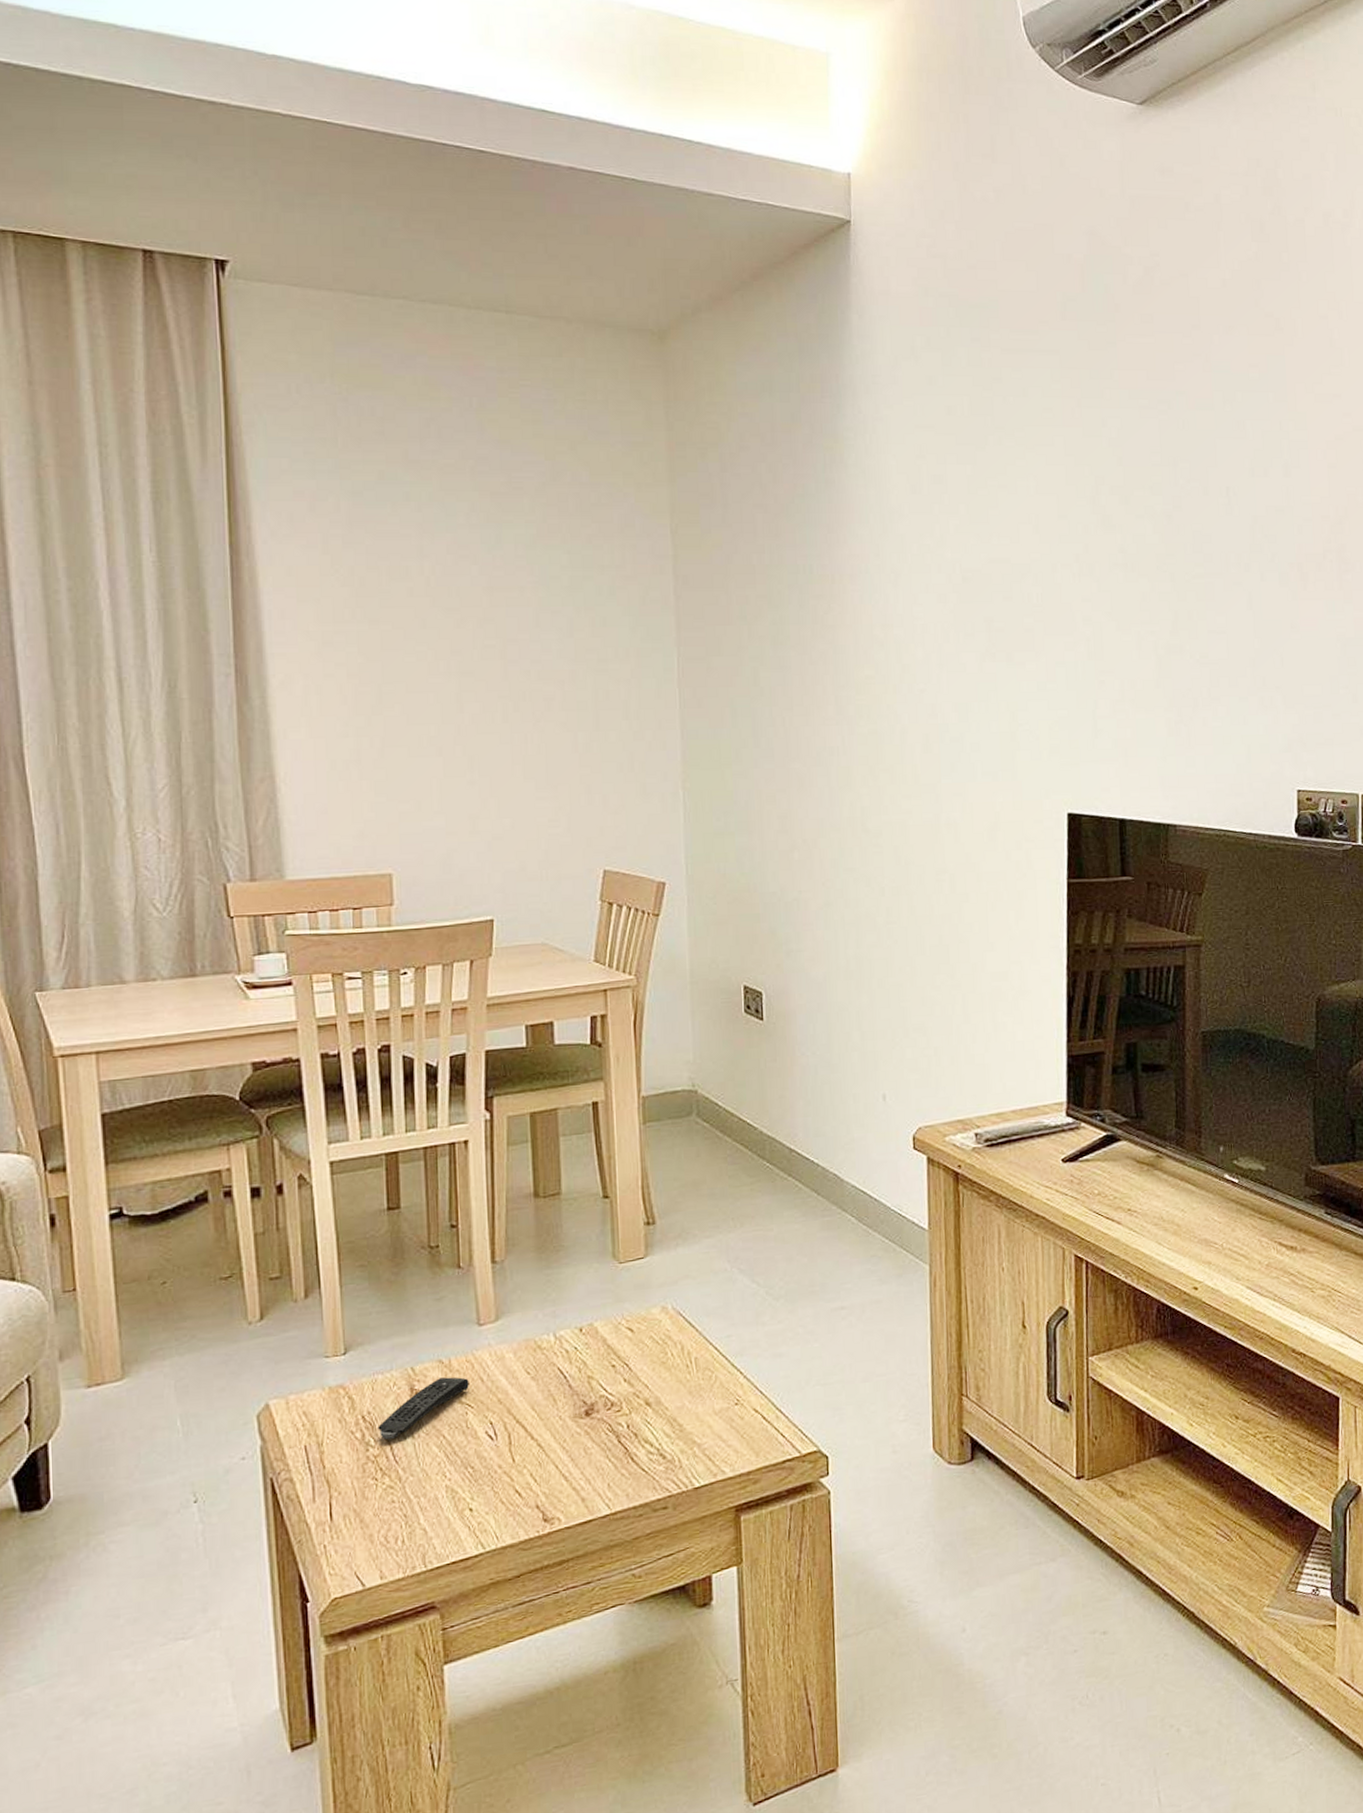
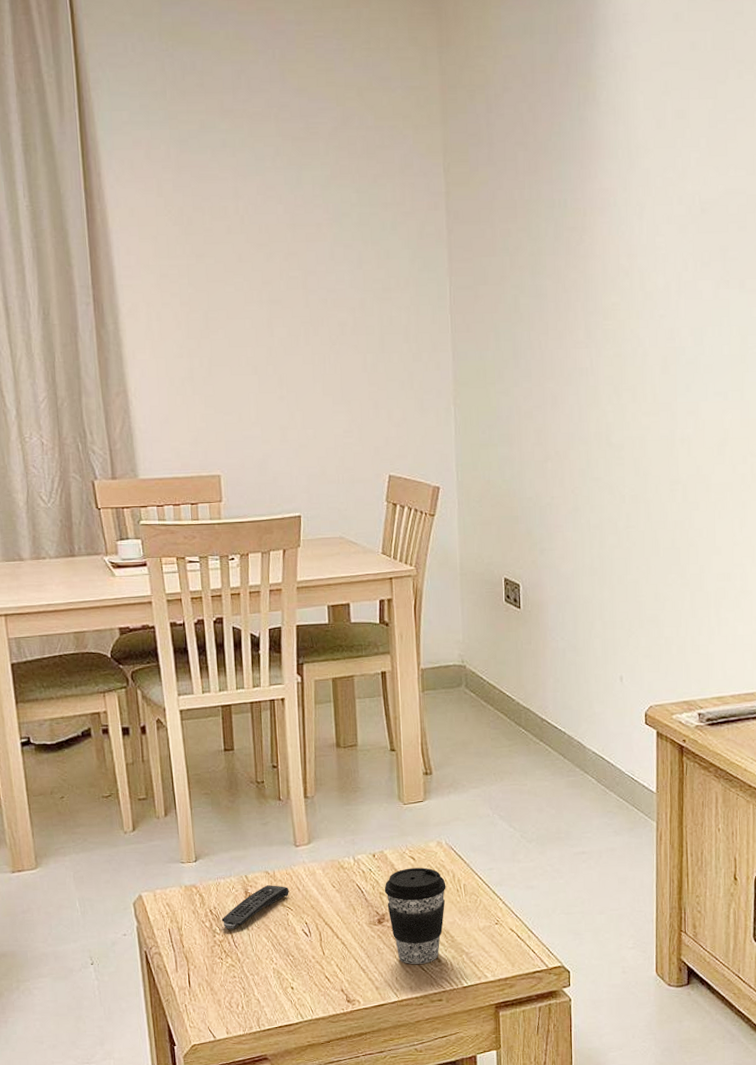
coffee cup: none [593,1340,673,1465] -> present [384,867,446,964]

